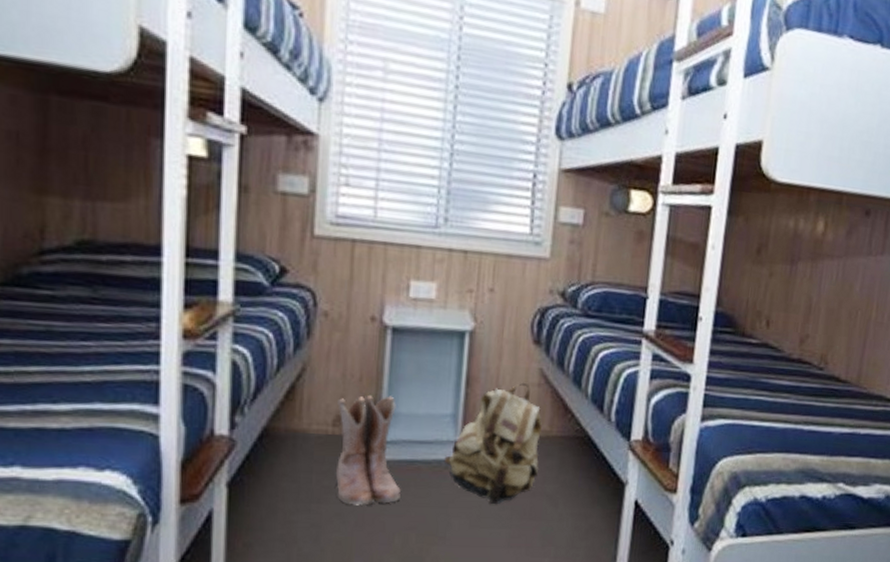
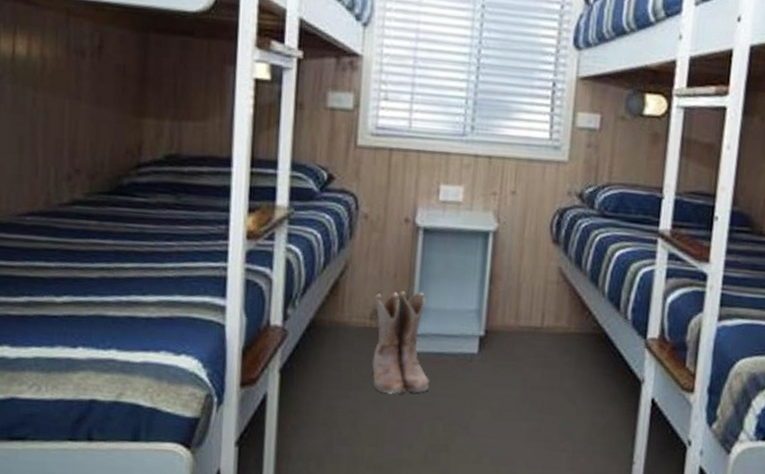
backpack: present [443,382,542,505] -> none [468,280,561,398]

